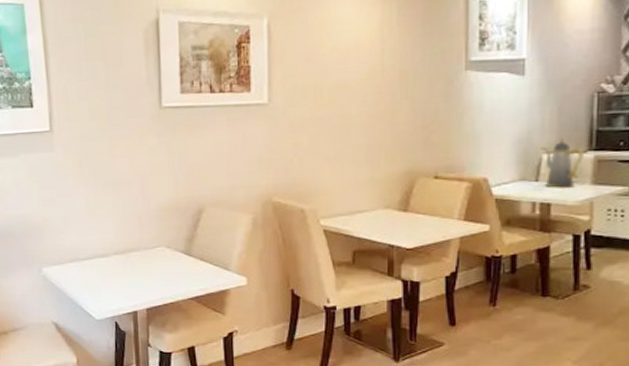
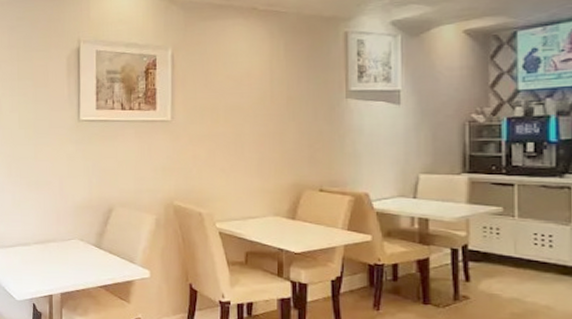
coffee pot: present [540,137,584,188] -> none [417,160,458,205]

